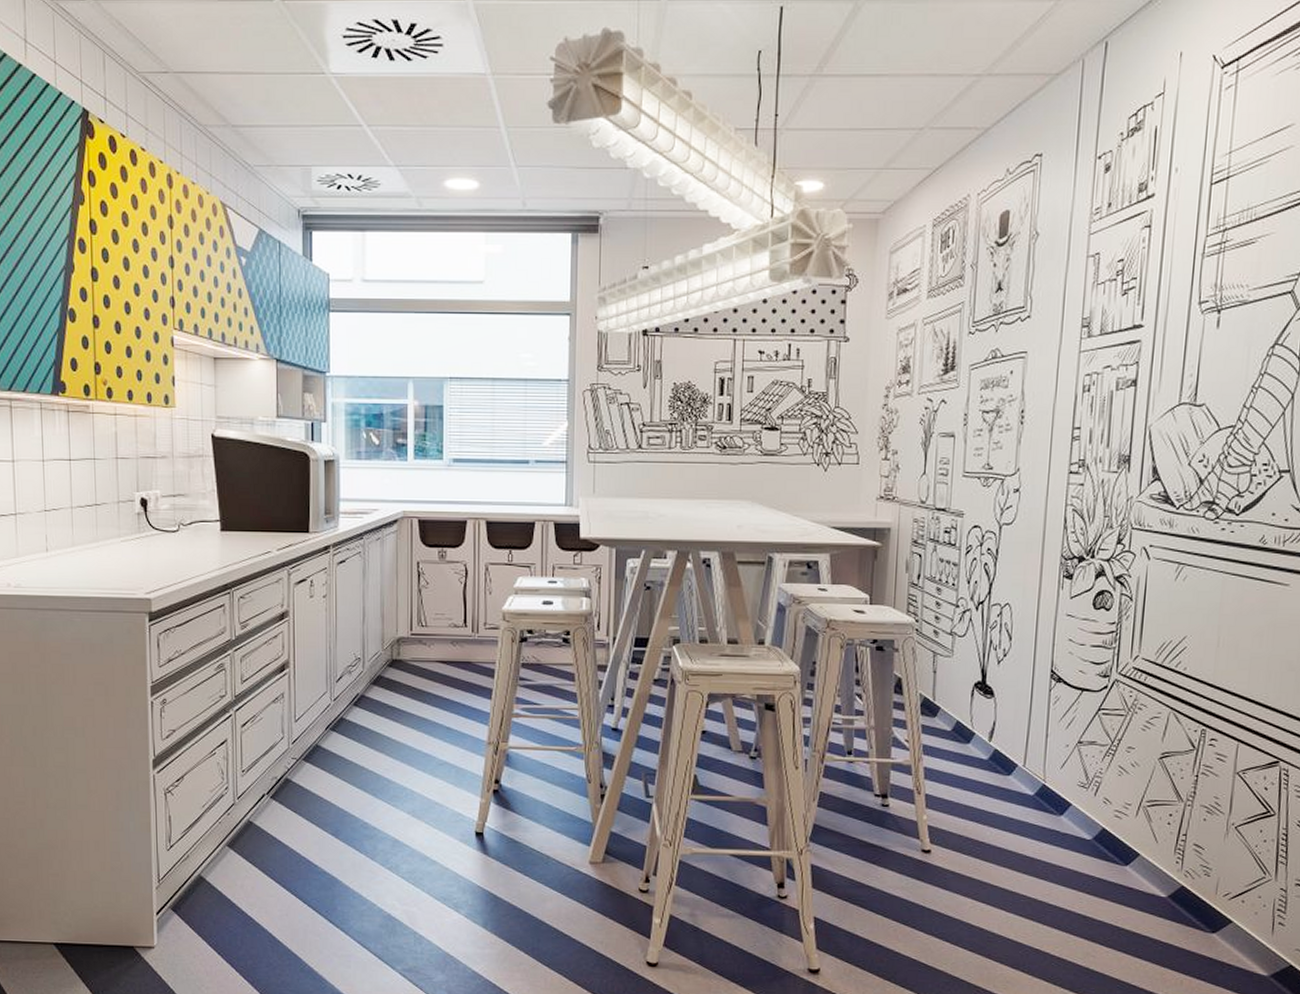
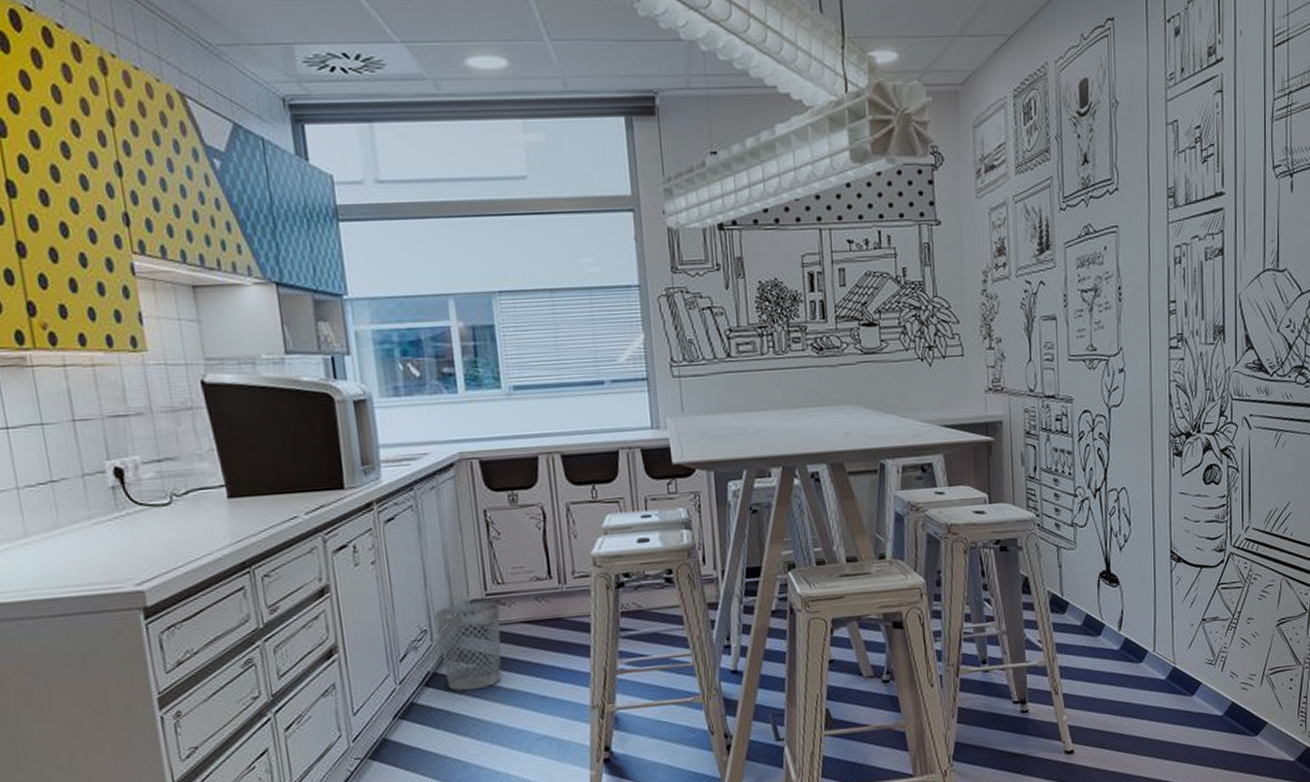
wastebasket: none [367,639,421,715] -> present [433,601,502,691]

